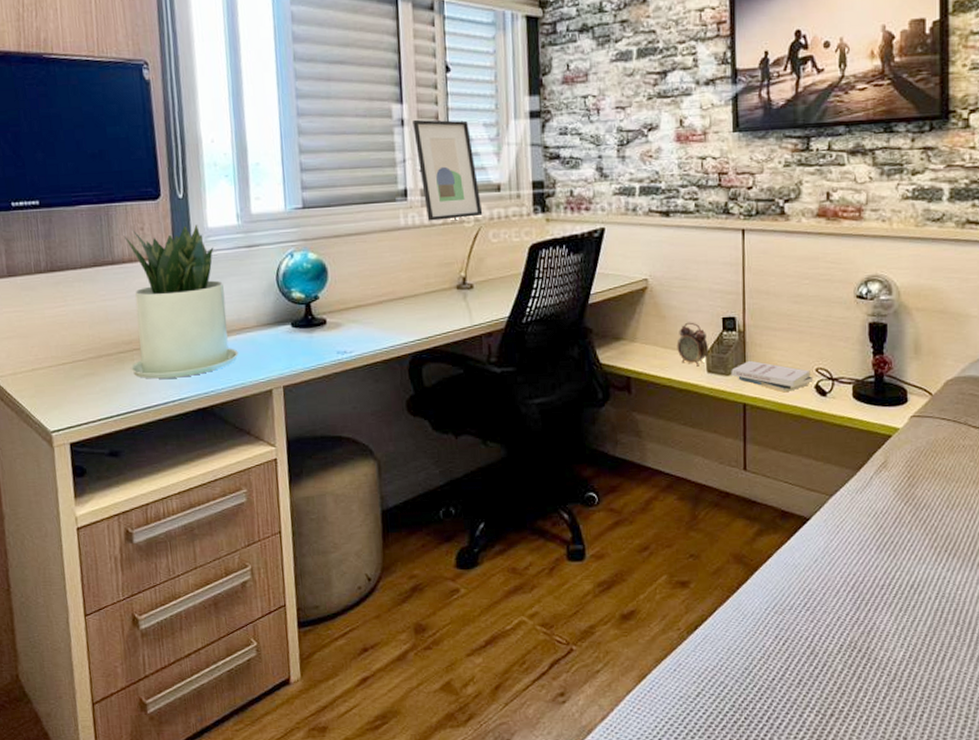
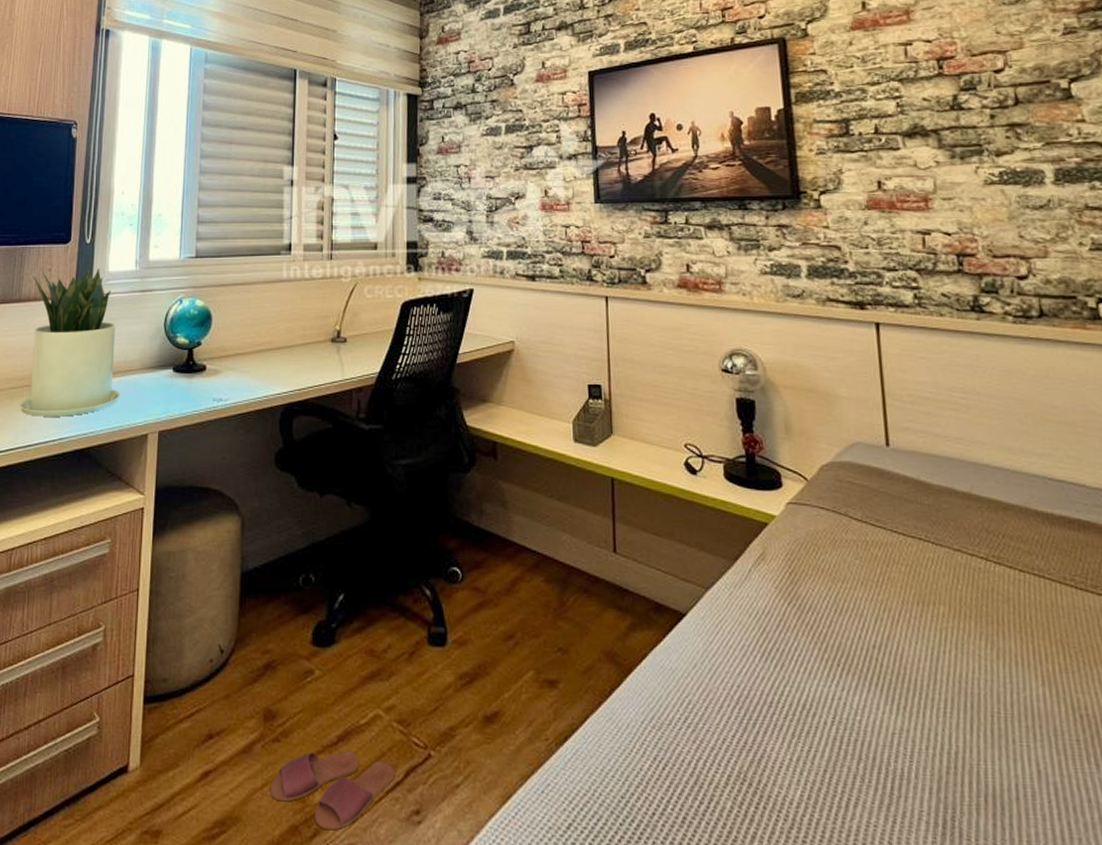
picture frame: present [413,119,483,221] -> none [301,180,360,275]
slippers: none [425,651,541,714] -> present [270,750,396,831]
alarm clock: present [677,322,708,367] -> none [543,387,575,435]
books: present [731,360,814,393] -> none [598,431,683,468]

